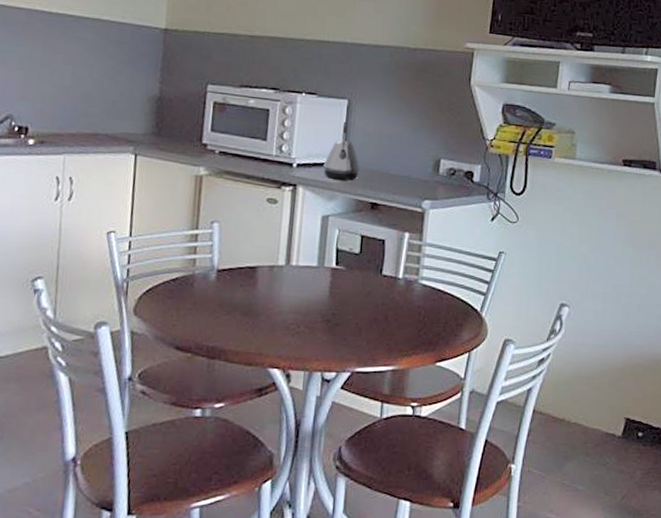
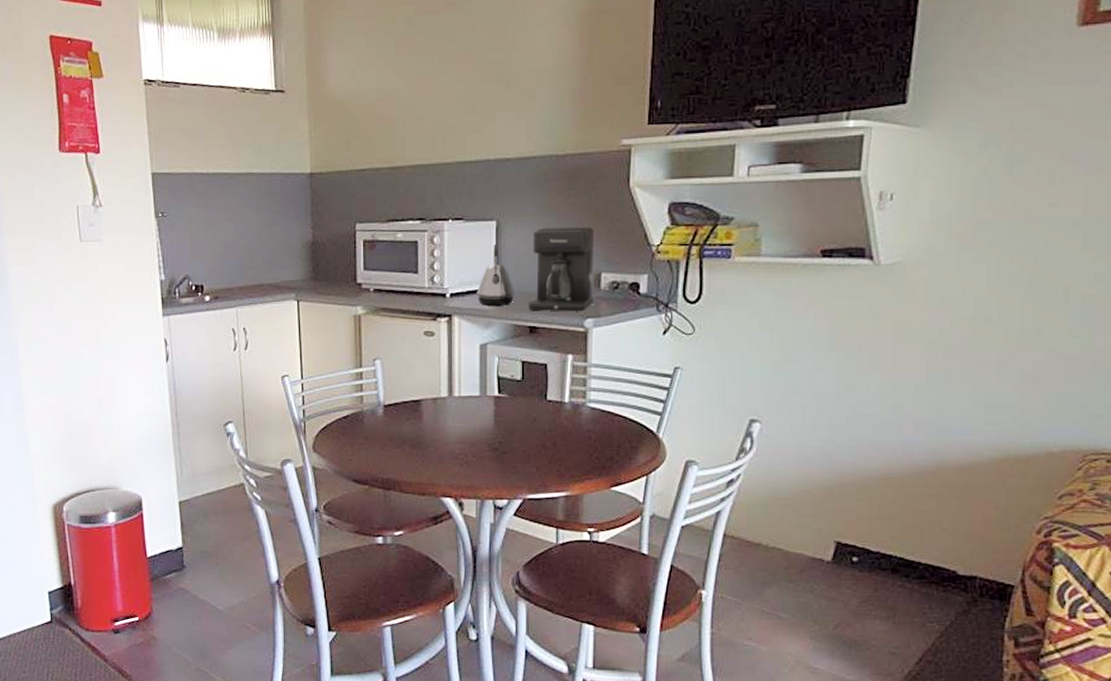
coffee maker: none [372,111,436,193] -> present [529,226,593,312]

